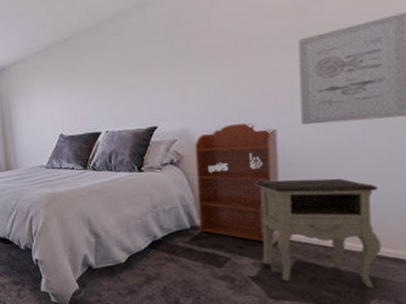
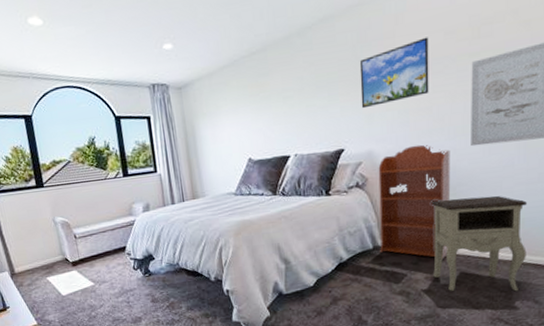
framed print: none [172,17,250,88] -> present [359,37,429,109]

